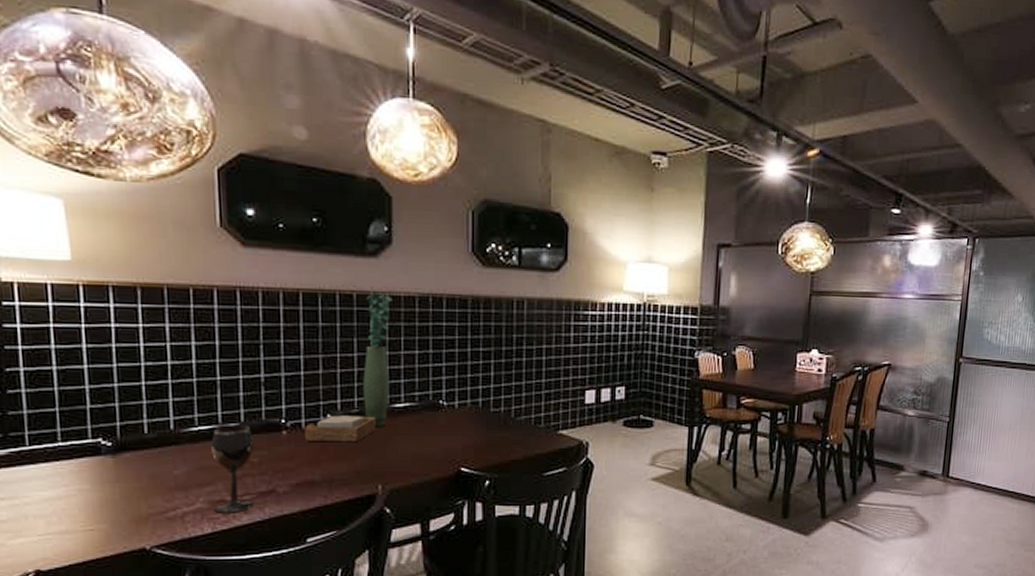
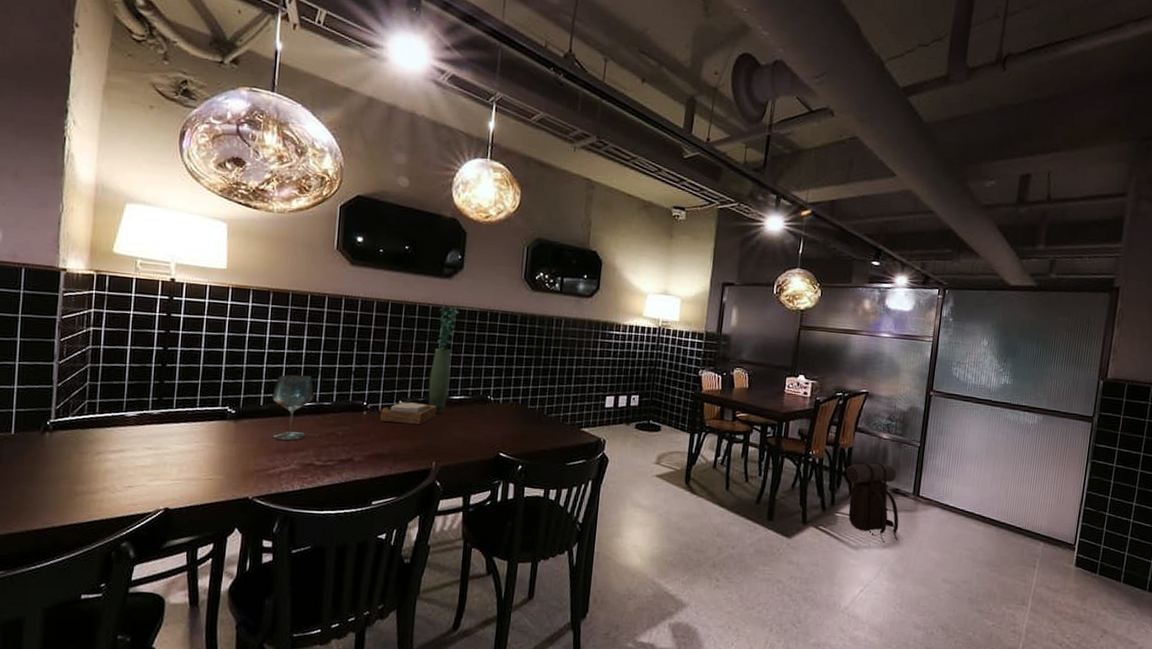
wine glass: none [157,391,215,475] -> present [271,374,314,441]
wine glass: present [211,425,254,513] -> none [305,403,341,475]
backpack: none [866,444,928,531] -> present [845,463,899,542]

